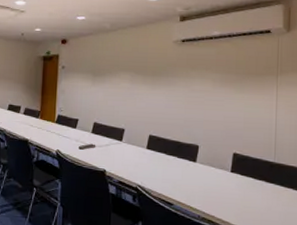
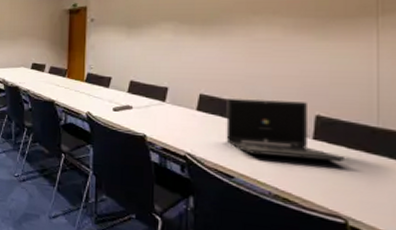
laptop: none [168,139,251,190] -> present [226,99,344,163]

